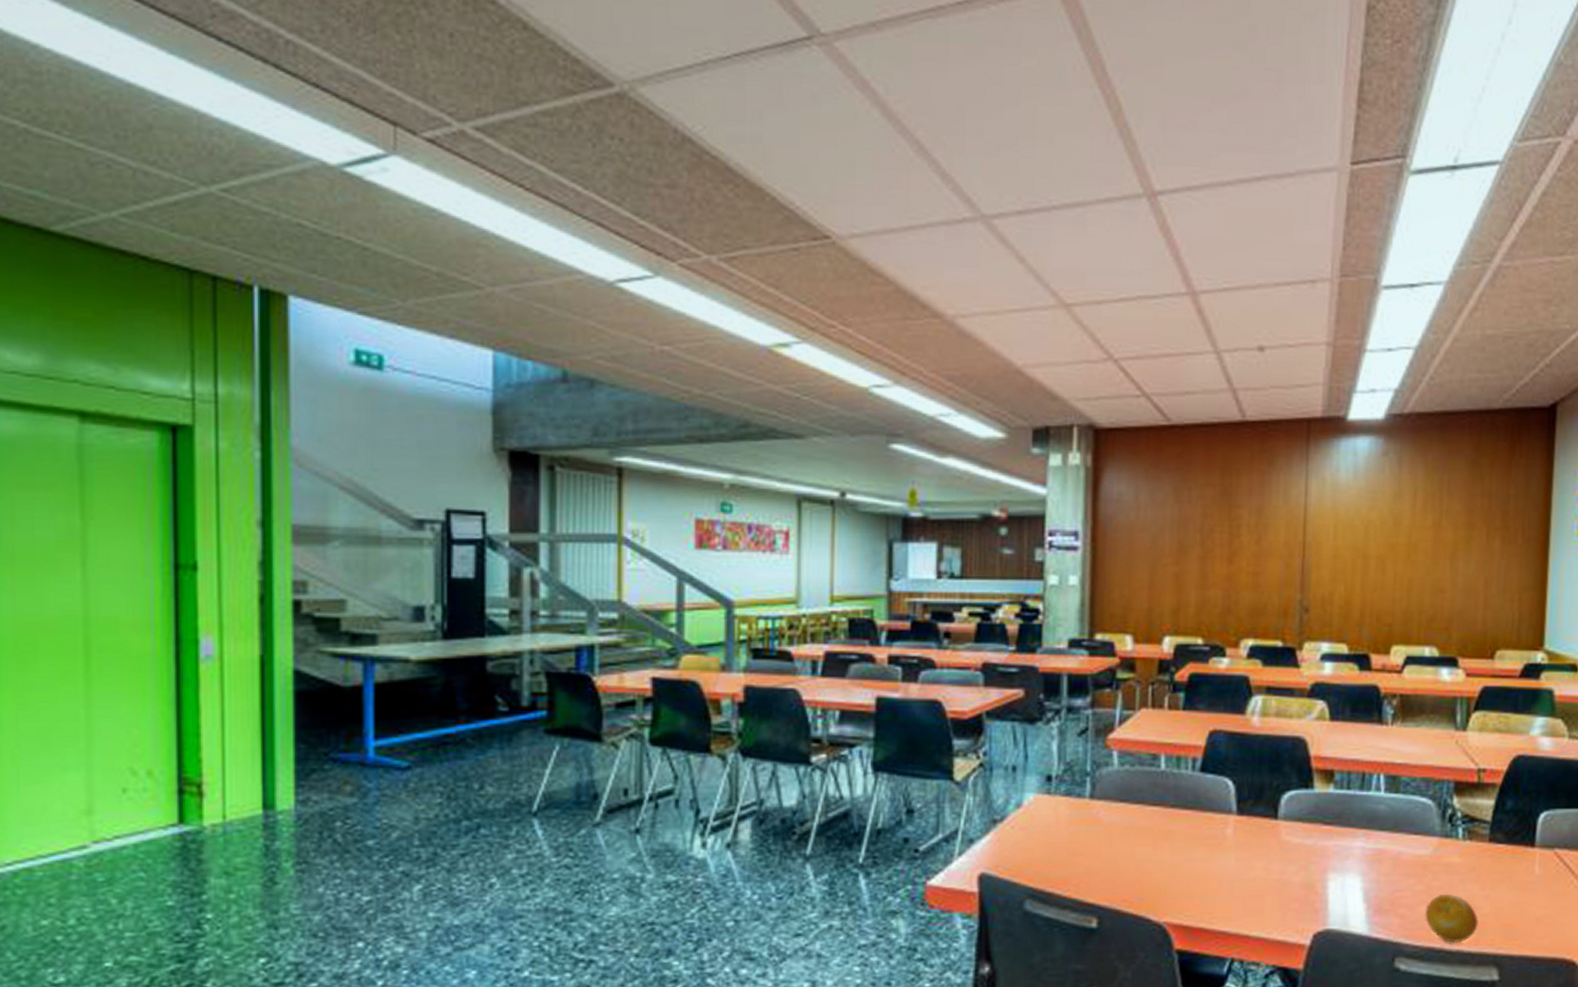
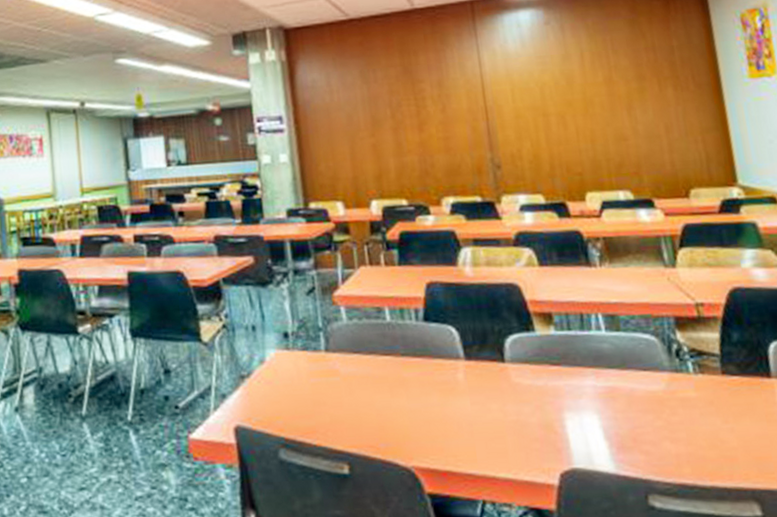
fruit: present [1425,893,1478,944] -> none [669,428,729,479]

